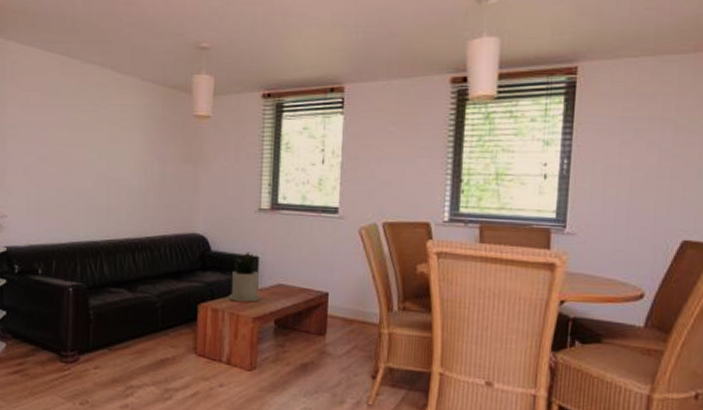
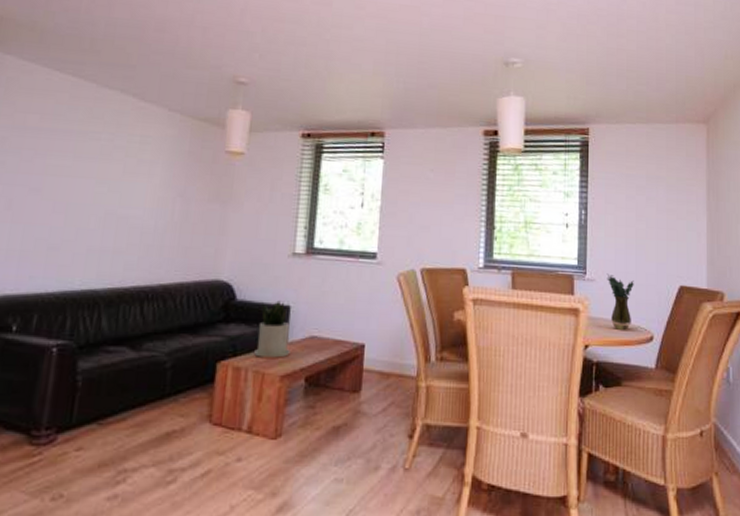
vase: none [590,227,624,288] -> present [606,273,634,331]

